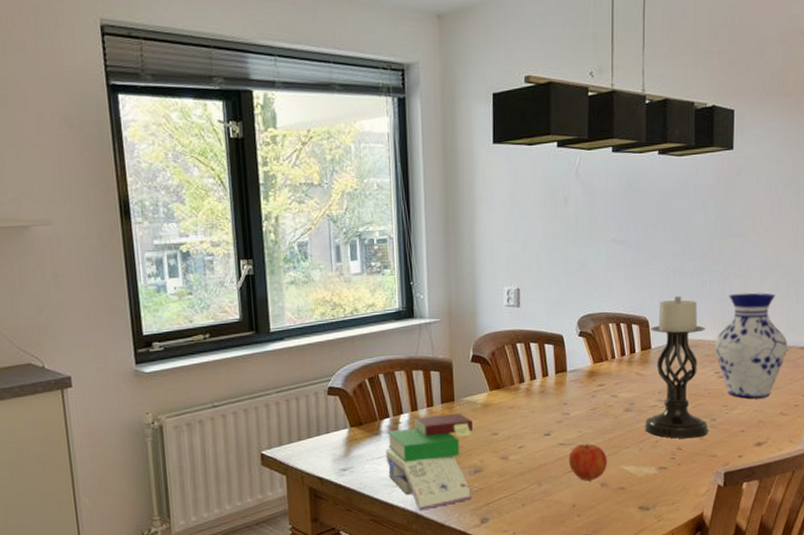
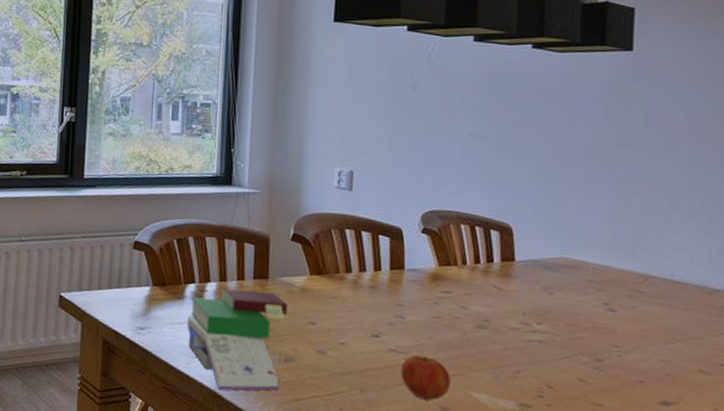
candle holder: present [644,296,709,439] -> none [502,206,592,378]
vase: present [714,292,788,398] -> none [602,213,710,346]

